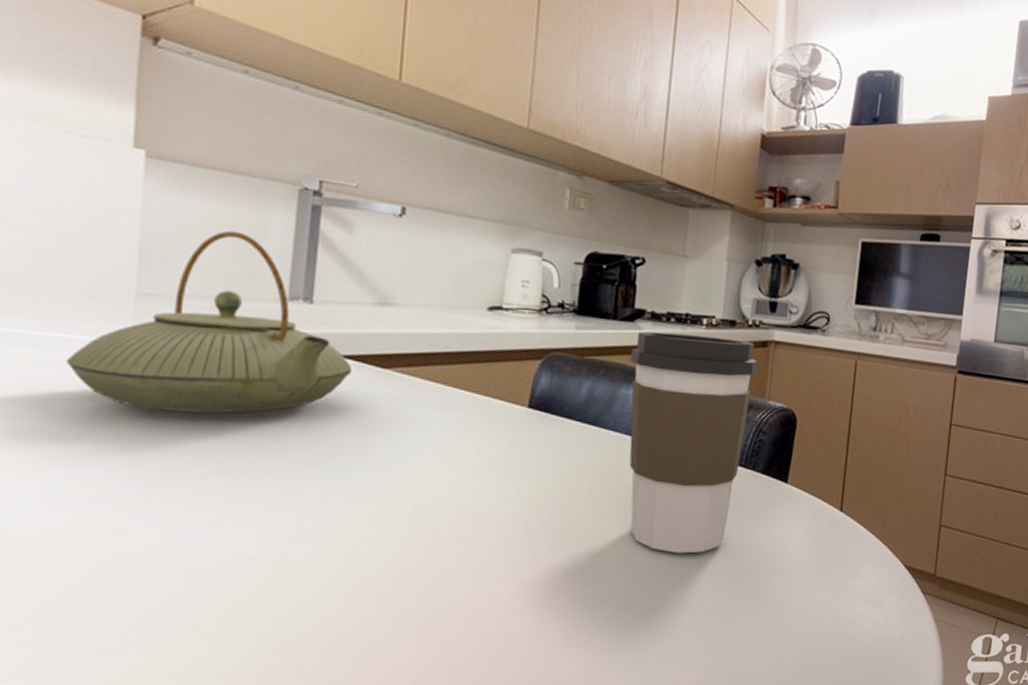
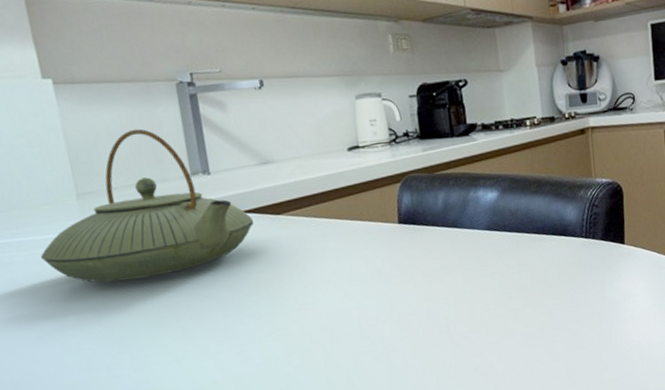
coffee cup: present [629,331,758,554] -> none [471,132,582,318]

